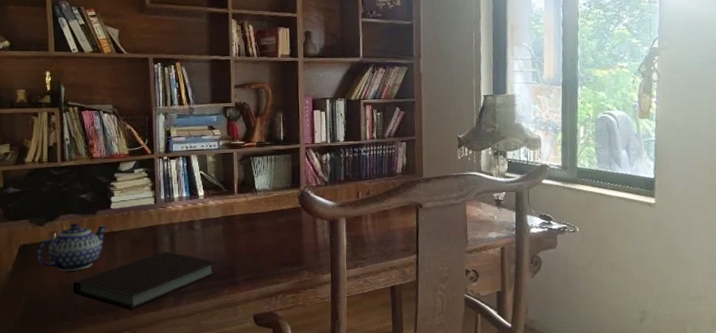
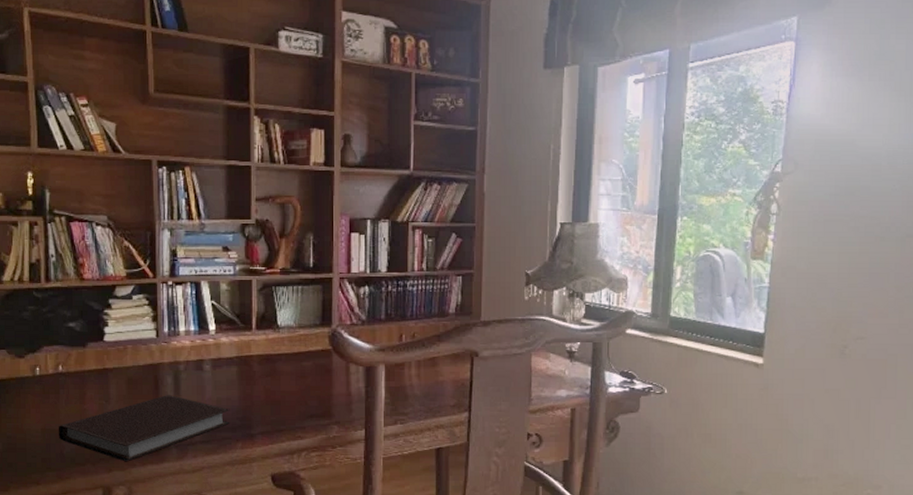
teapot: present [37,223,108,271] -> none [17,356,100,413]

